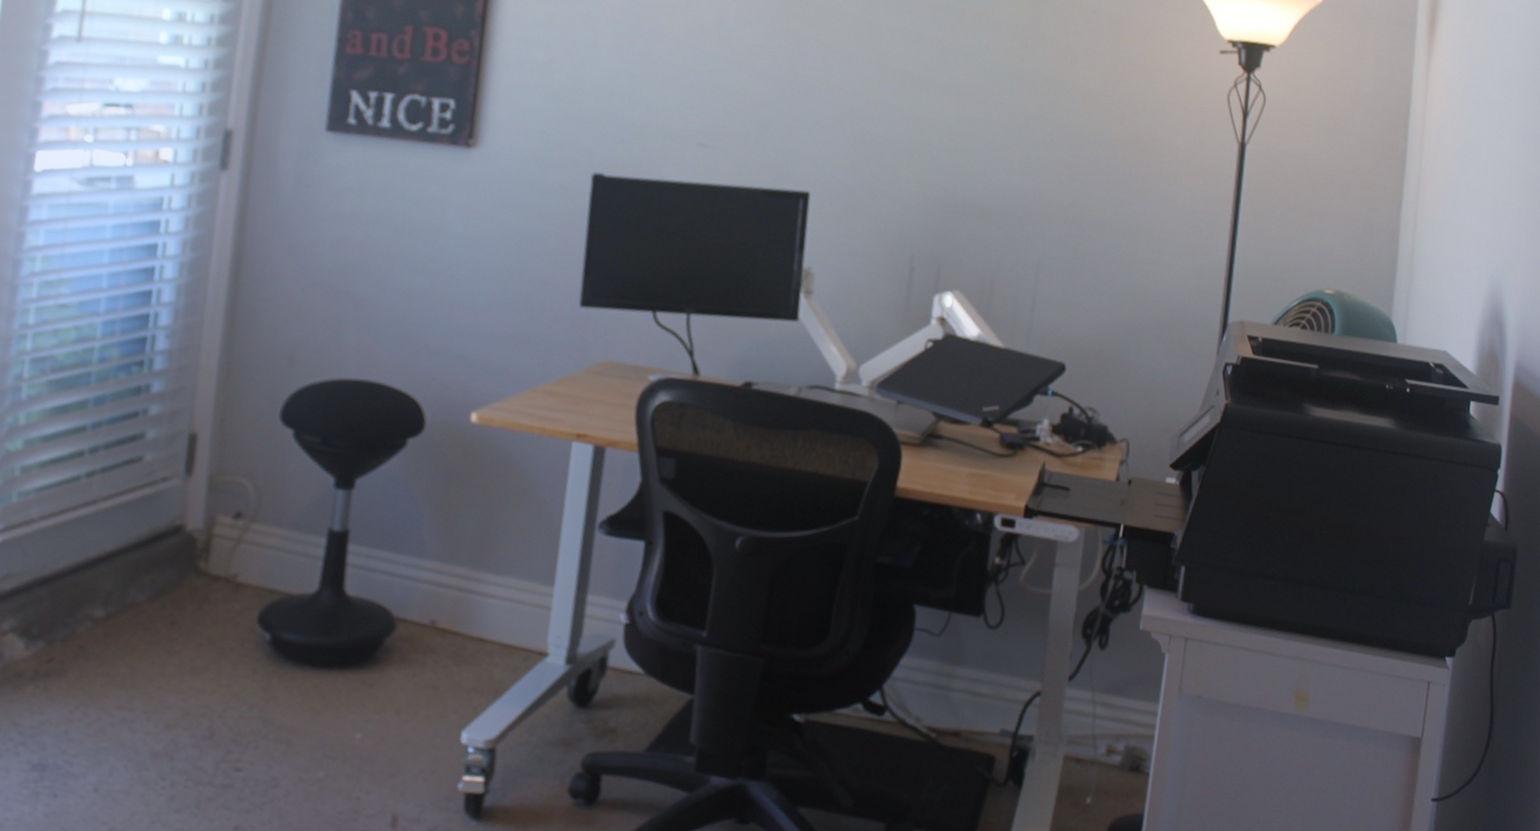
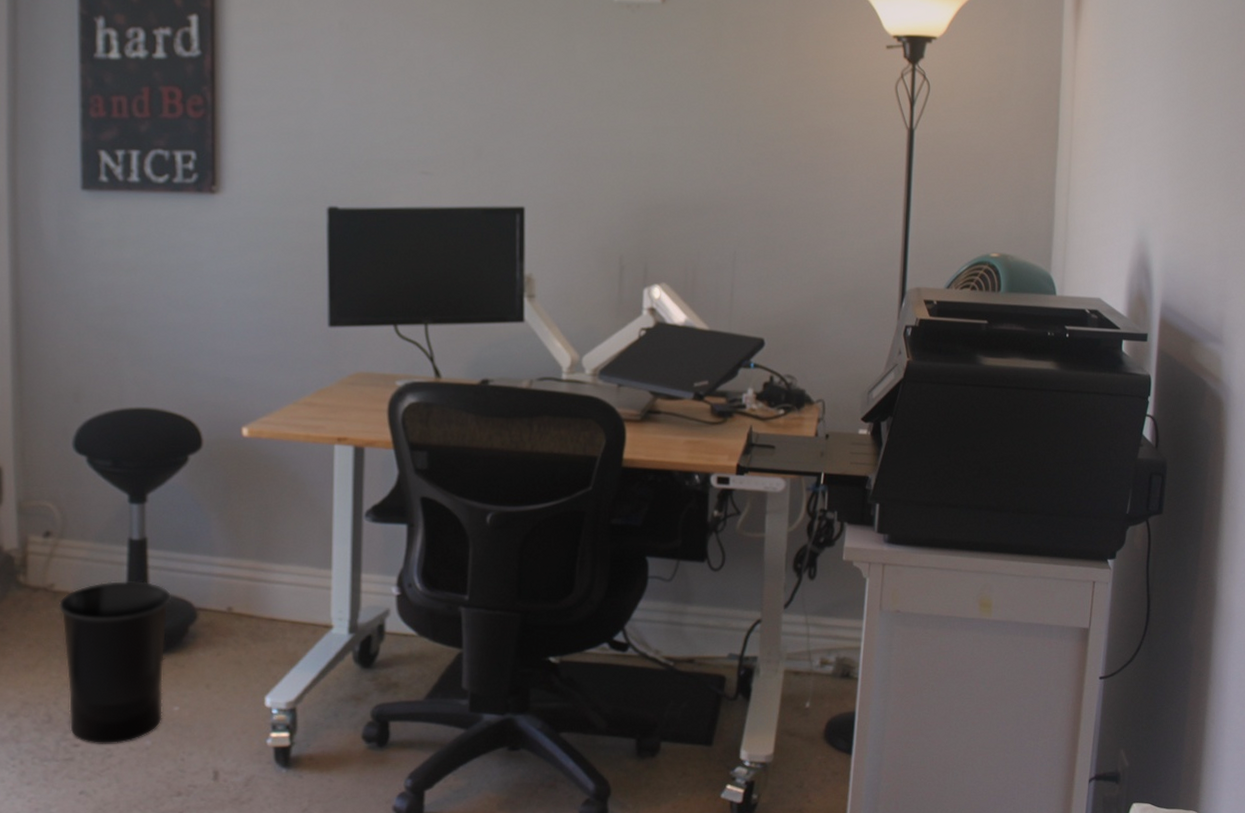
waste bin: none [233,577,369,771] -> present [58,580,172,744]

